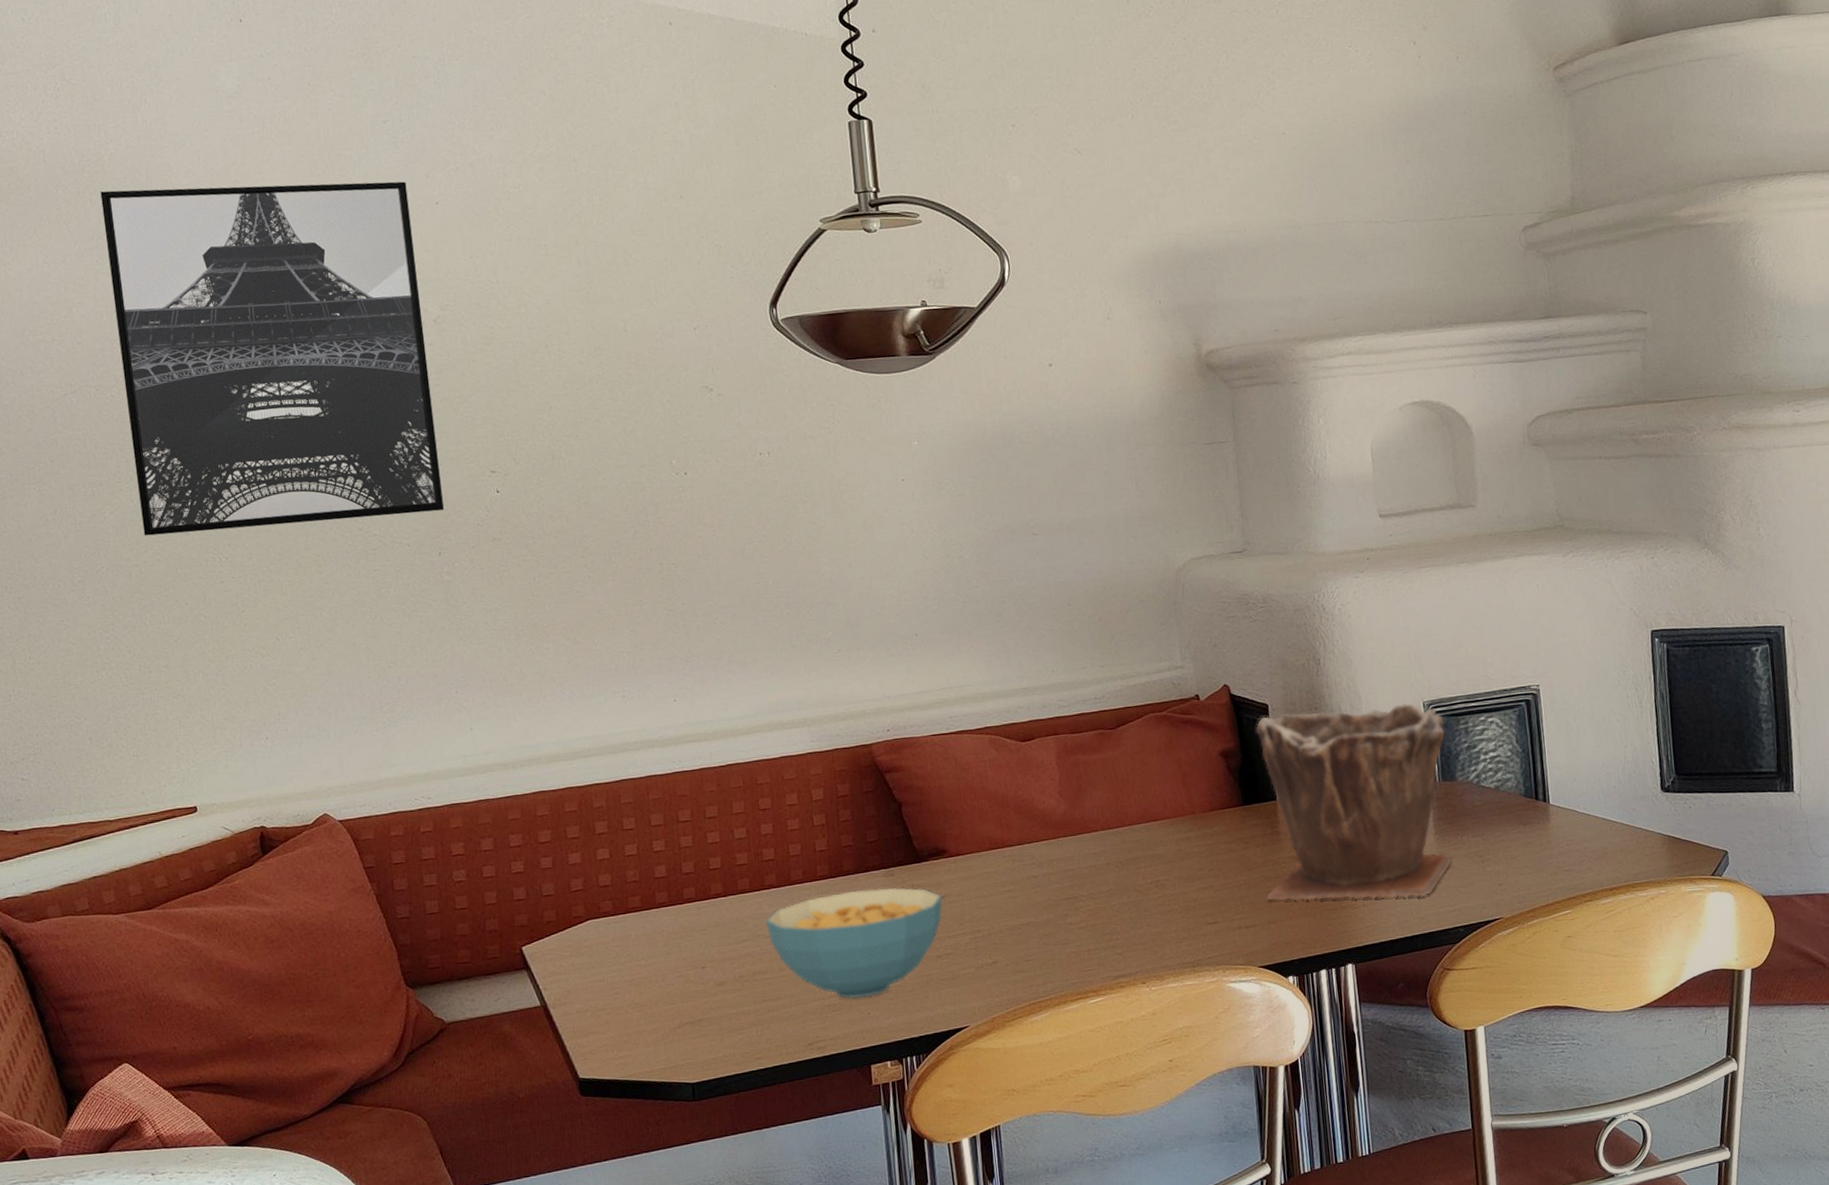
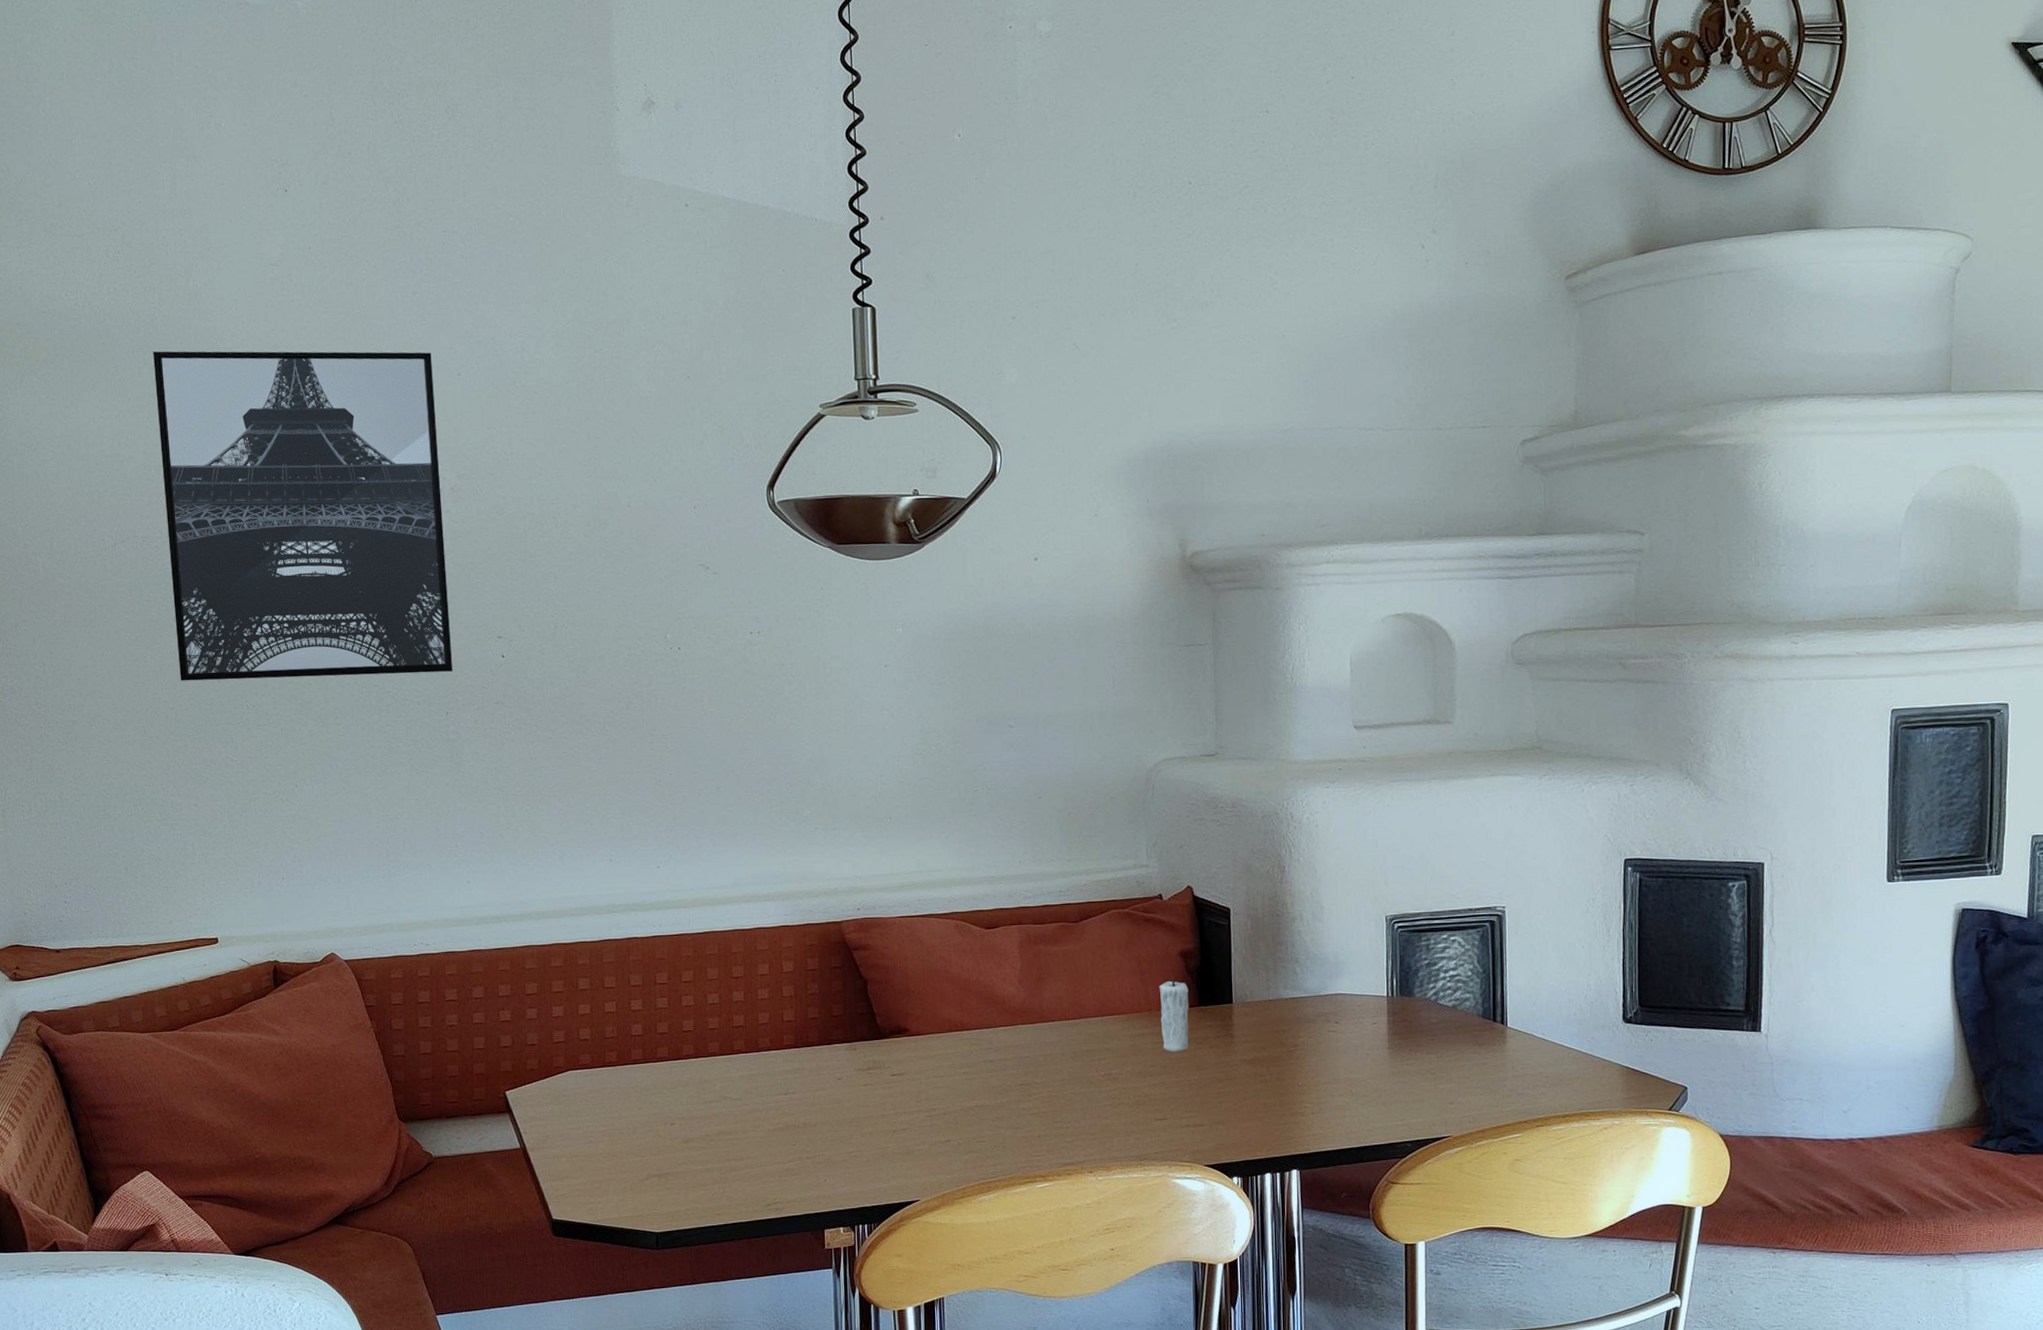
cereal bowl: present [765,887,943,999] -> none [732,1061,902,1165]
candle: none [1201,772,1235,854] -> present [1159,971,1189,1052]
plant pot: present [1255,702,1453,900] -> none [1215,915,1407,1109]

